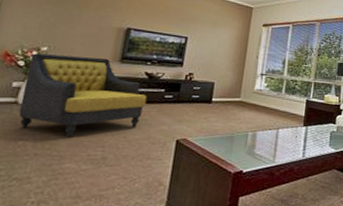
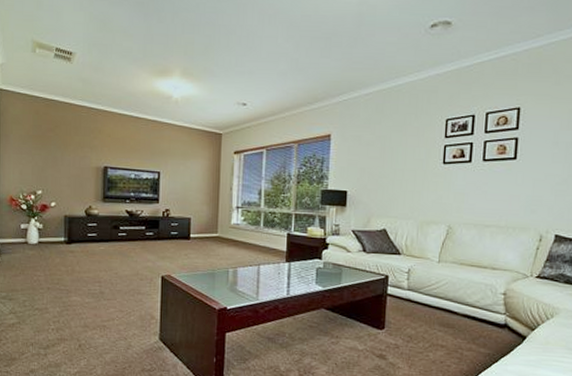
armchair: present [18,53,148,137] -> none [29,197,131,273]

